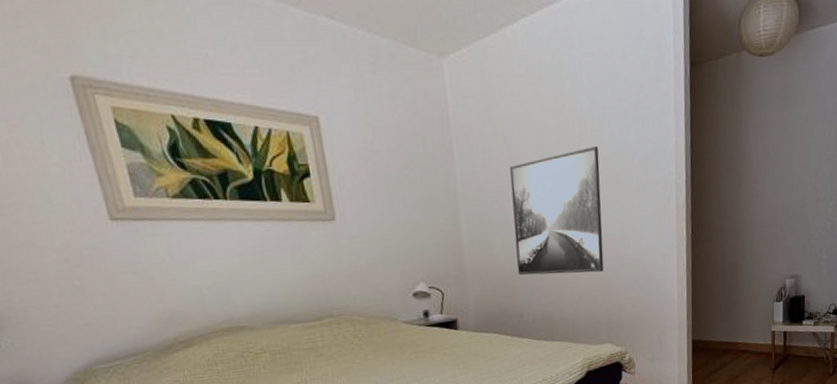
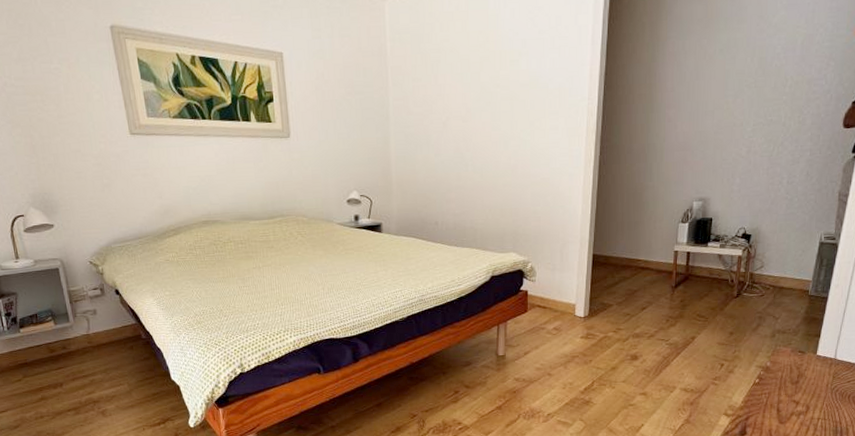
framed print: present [509,147,604,275] -> none [435,75,516,189]

